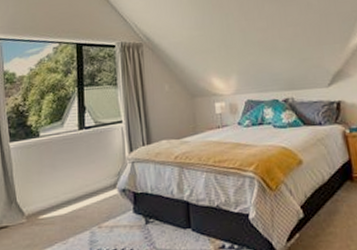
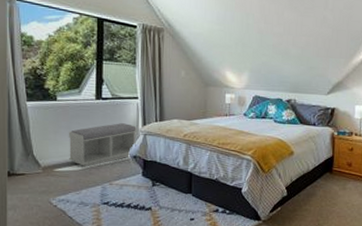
bench: none [52,152,124,210] -> present [68,123,136,167]

